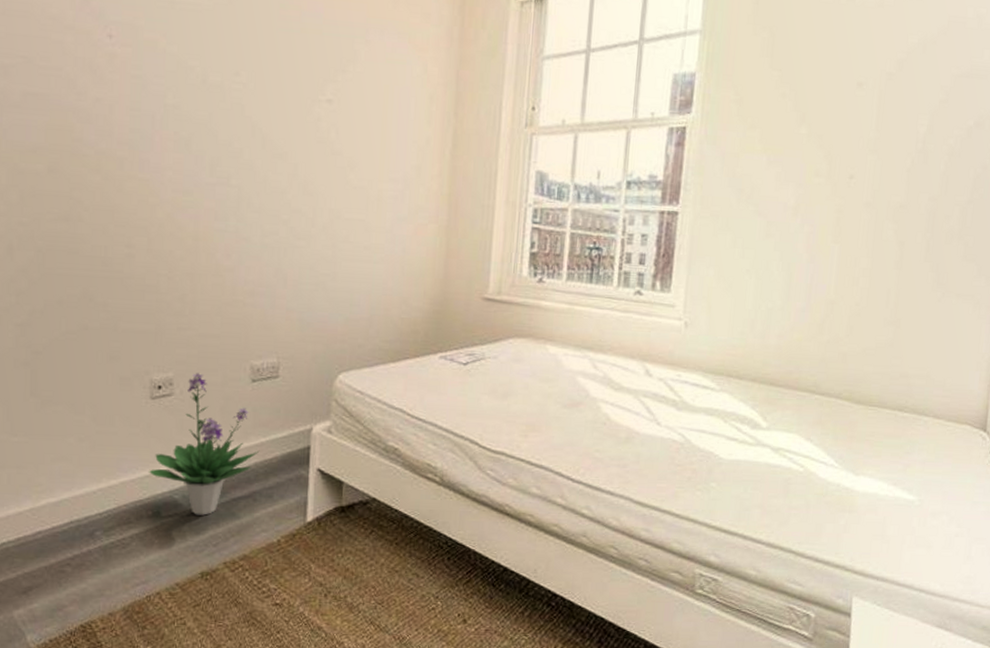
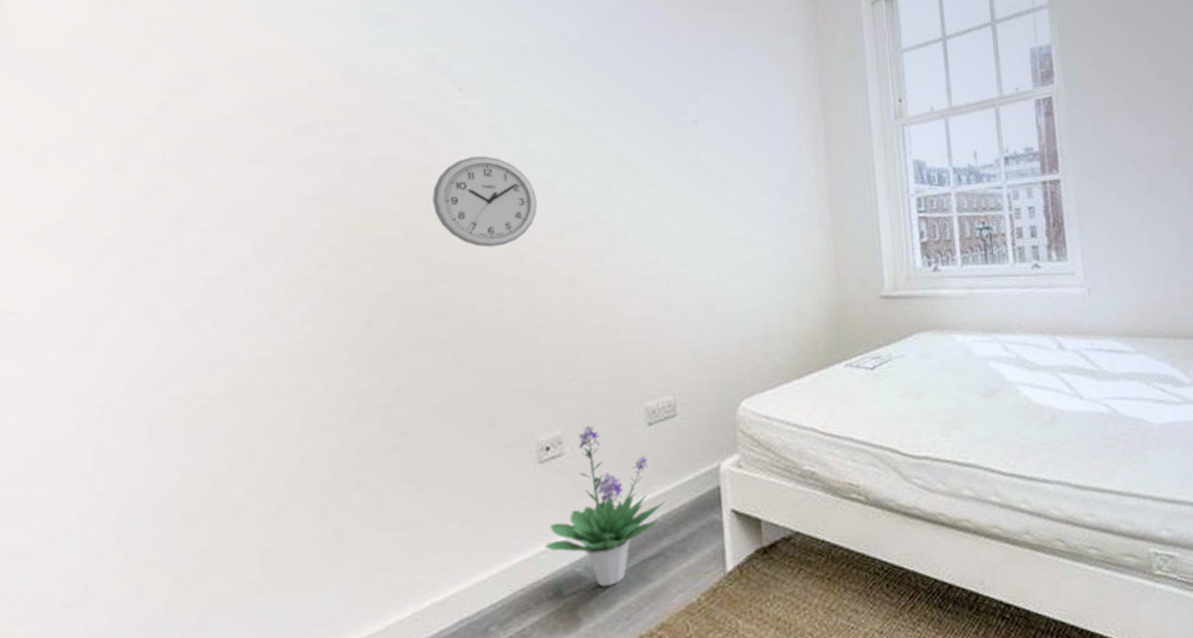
wall clock: none [76,104,172,195] -> present [432,156,537,248]

